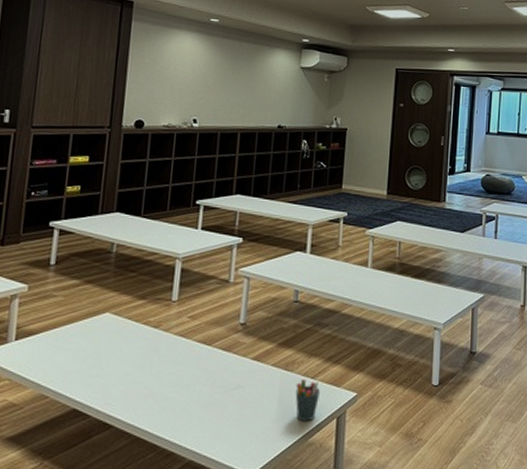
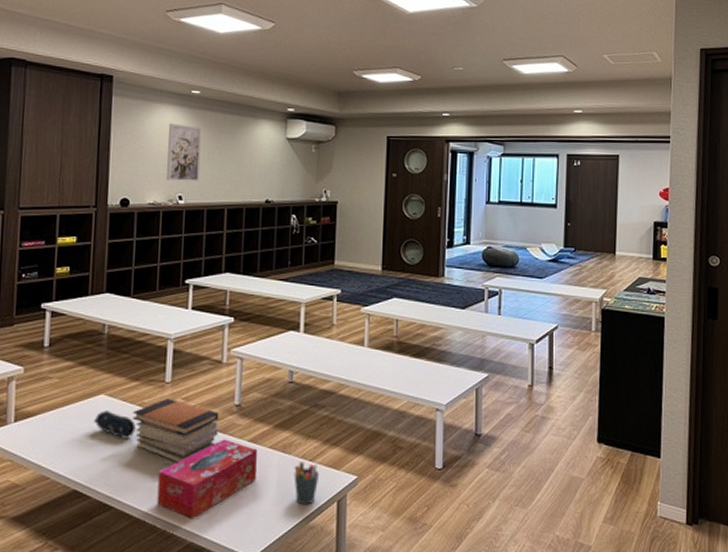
pencil case: none [97,329,140,357] -> present [94,410,136,439]
book stack: none [137,317,224,381] -> present [132,399,219,463]
tissue box: none [158,357,261,437] -> present [157,439,258,519]
wall art: none [182,49,219,107] -> present [166,123,202,183]

